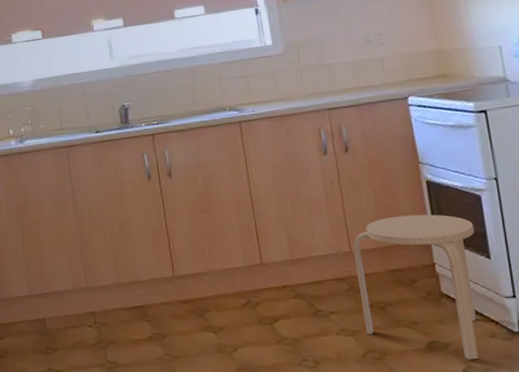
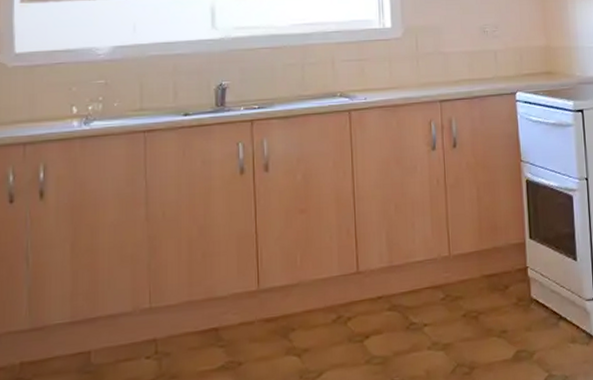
stool: present [352,214,479,360] -> none [452,215,565,369]

